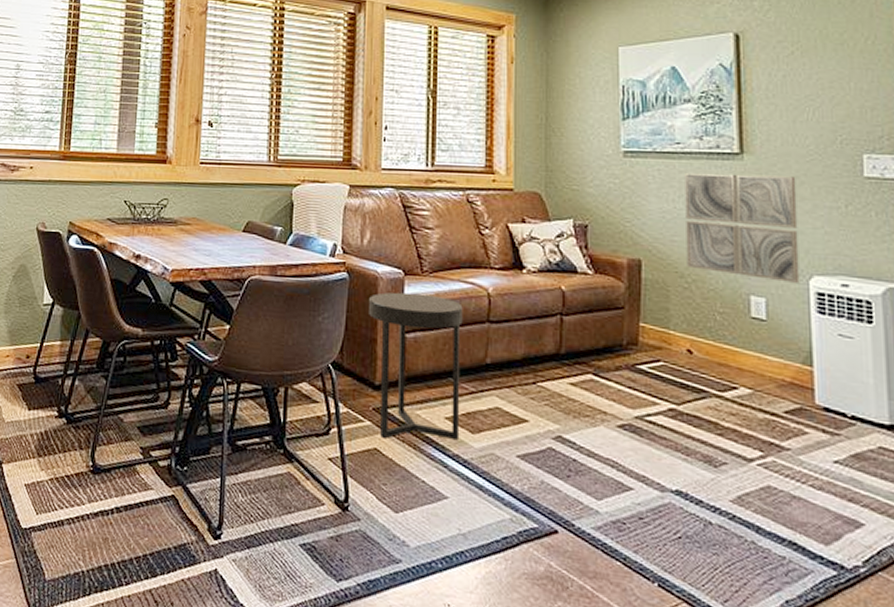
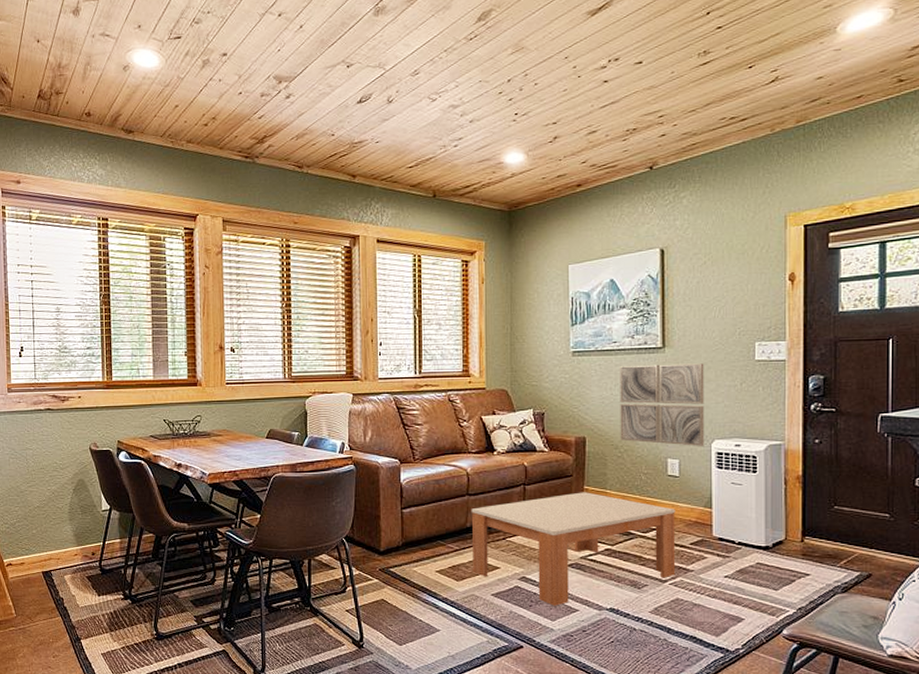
side table: present [369,292,463,439] -> none [373,477,448,591]
coffee table: none [492,330,766,480] -> present [471,492,676,606]

